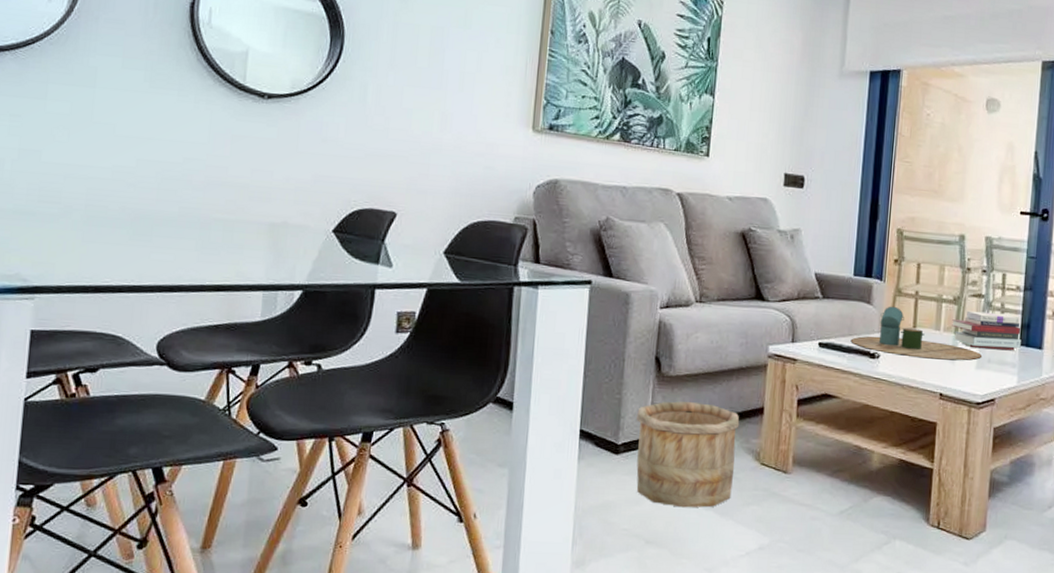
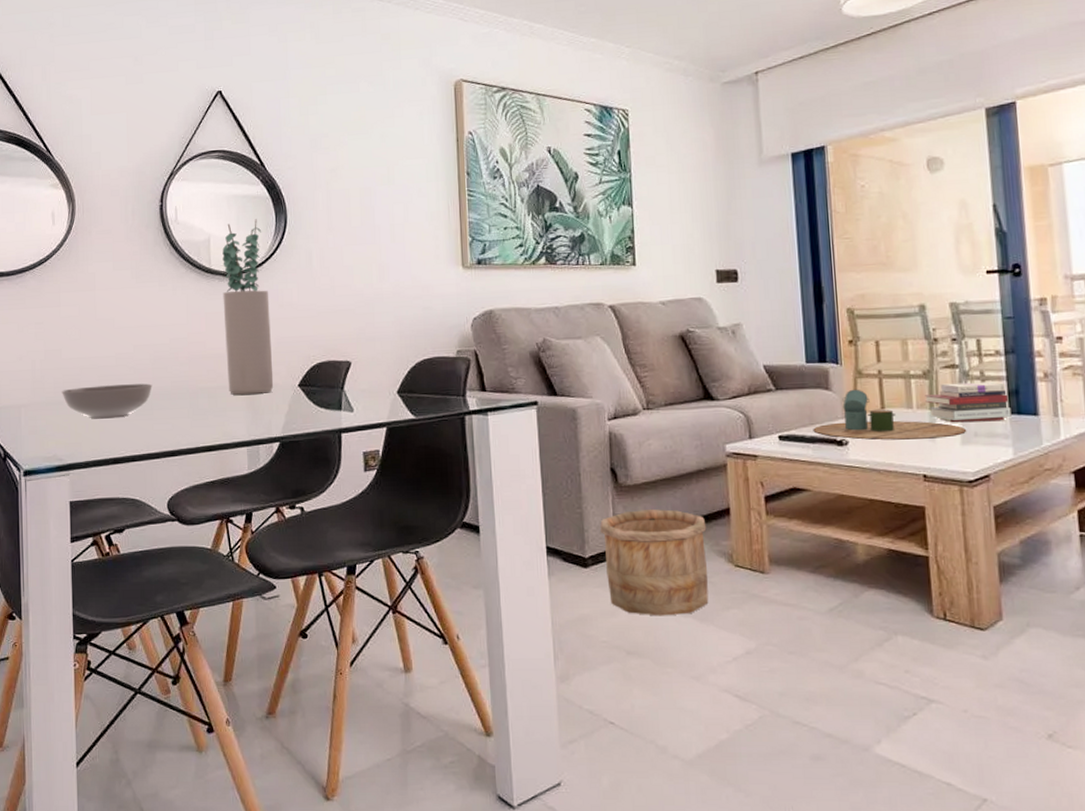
bowl: none [34,198,155,240] -> present [61,383,152,419]
vase: none [249,38,312,235] -> present [222,219,274,395]

